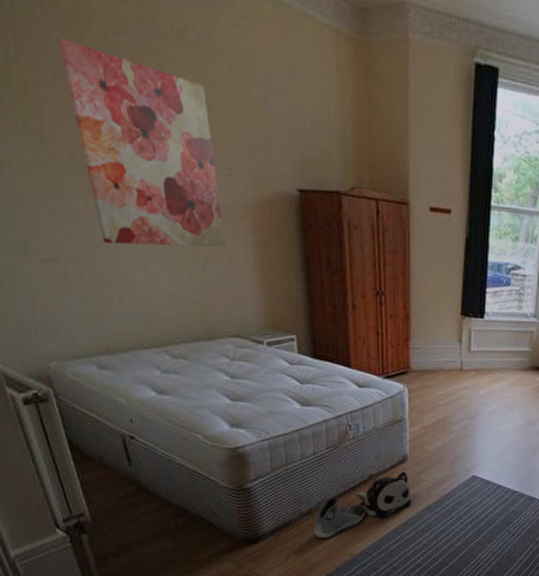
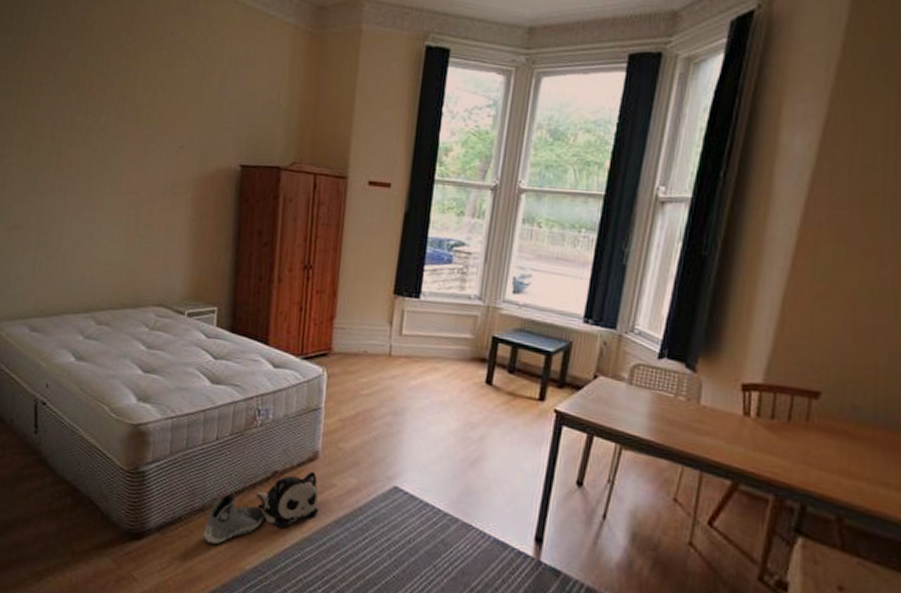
wall art: present [58,37,226,247] -> none [60,47,173,219]

